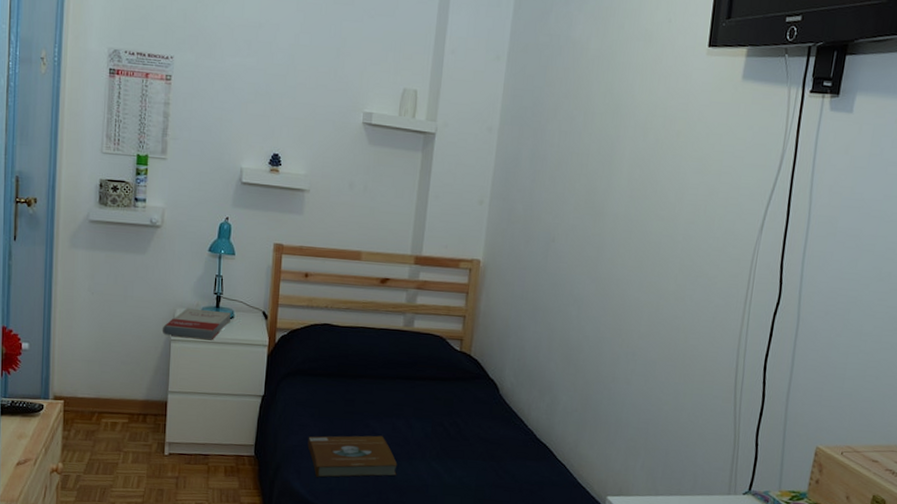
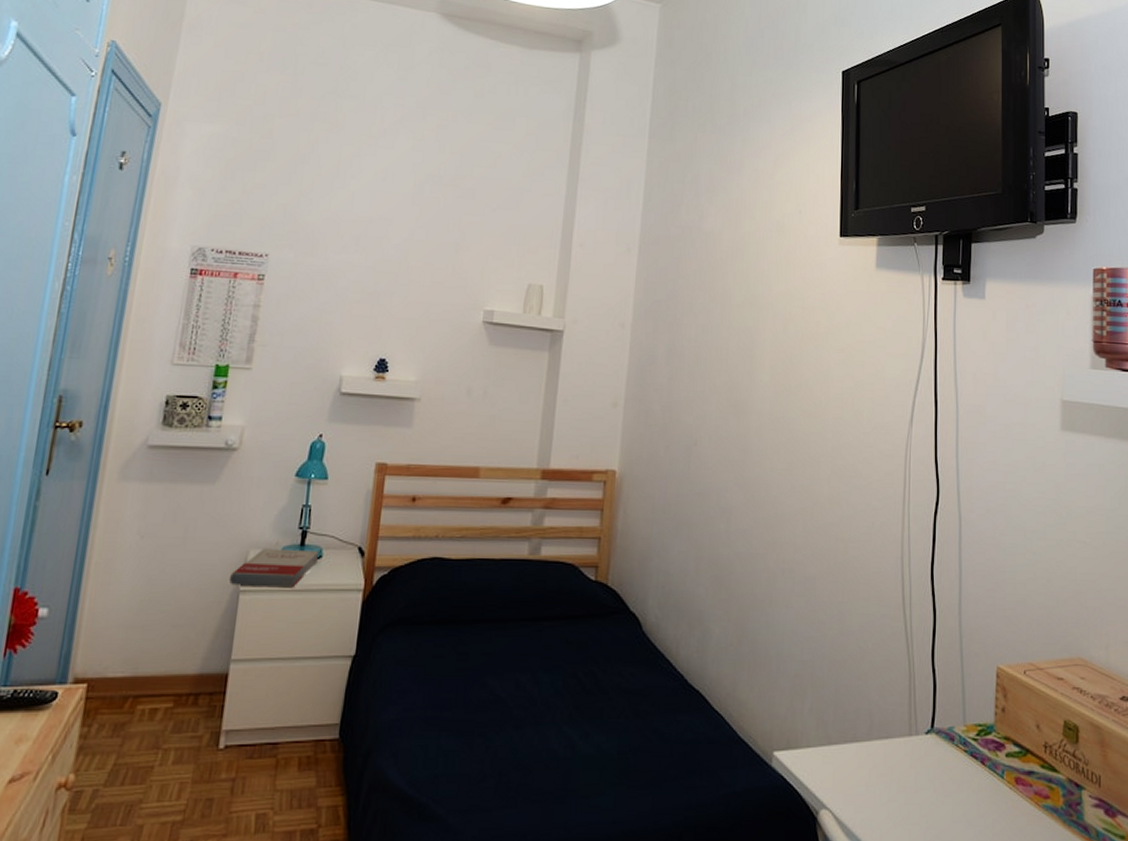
book: present [307,435,398,478] -> none [408,697,522,761]

